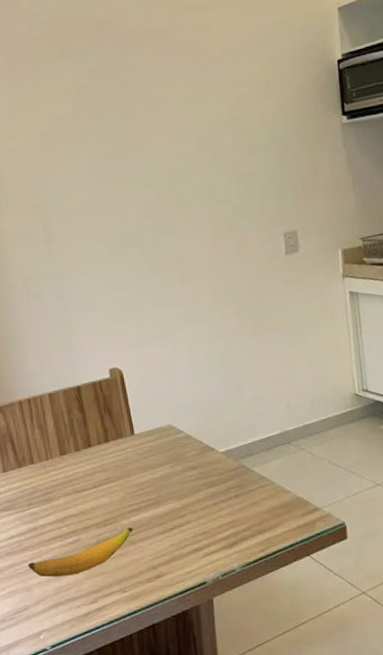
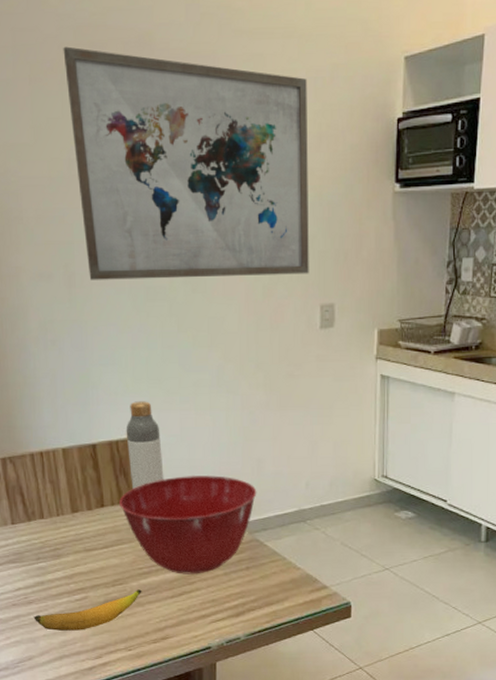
wall art: none [34,37,270,235] -> present [63,46,309,280]
mixing bowl: none [105,405,240,508] -> present [119,475,257,574]
bottle: none [107,340,148,426] -> present [126,401,164,489]

